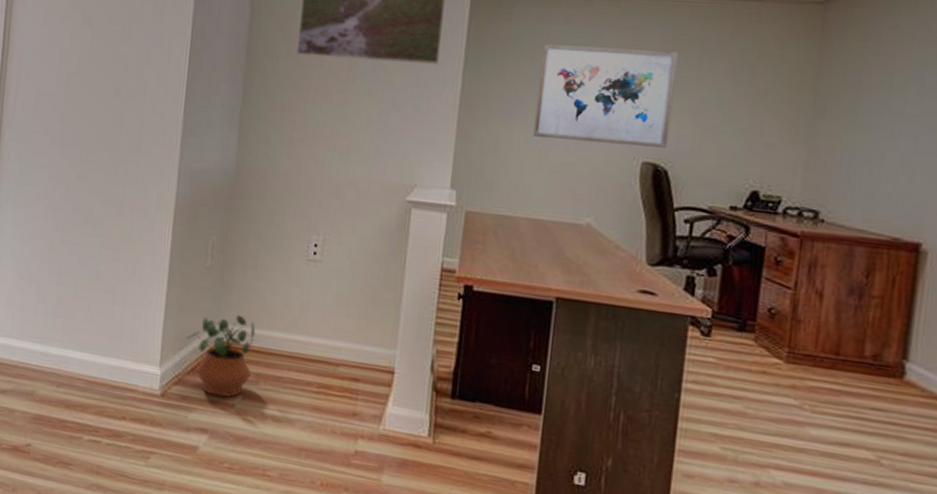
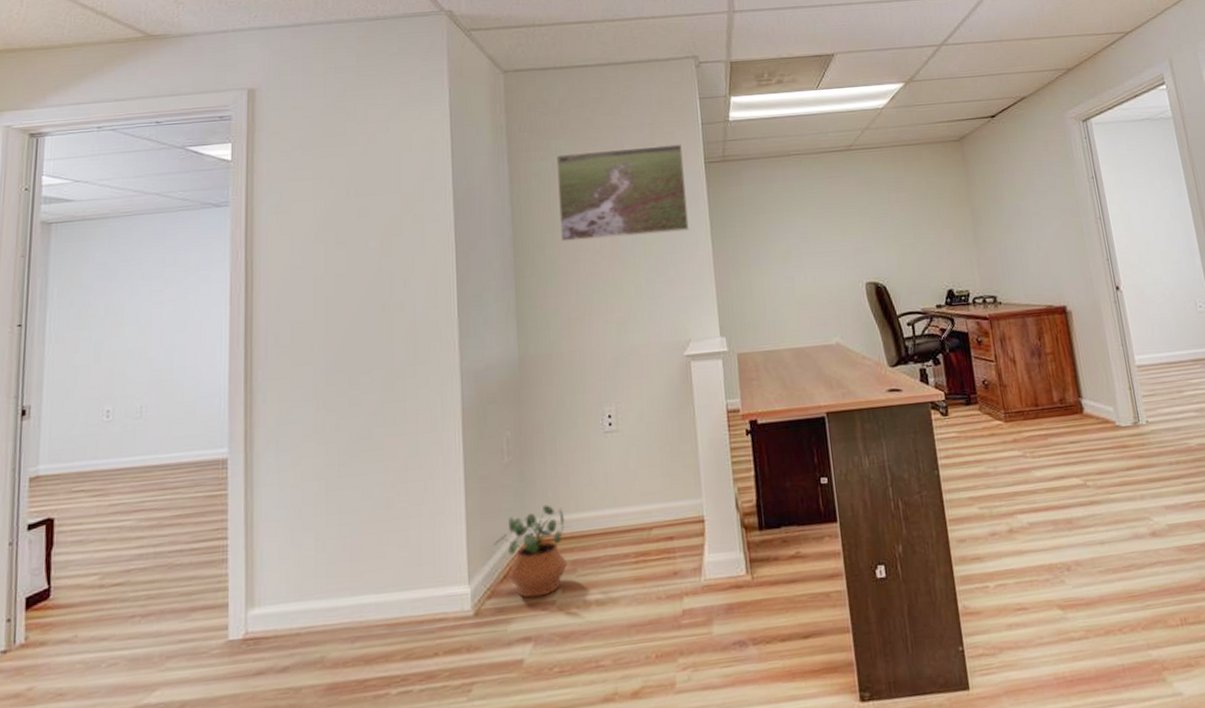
wall art: present [533,44,678,148] -> none [770,191,882,278]

